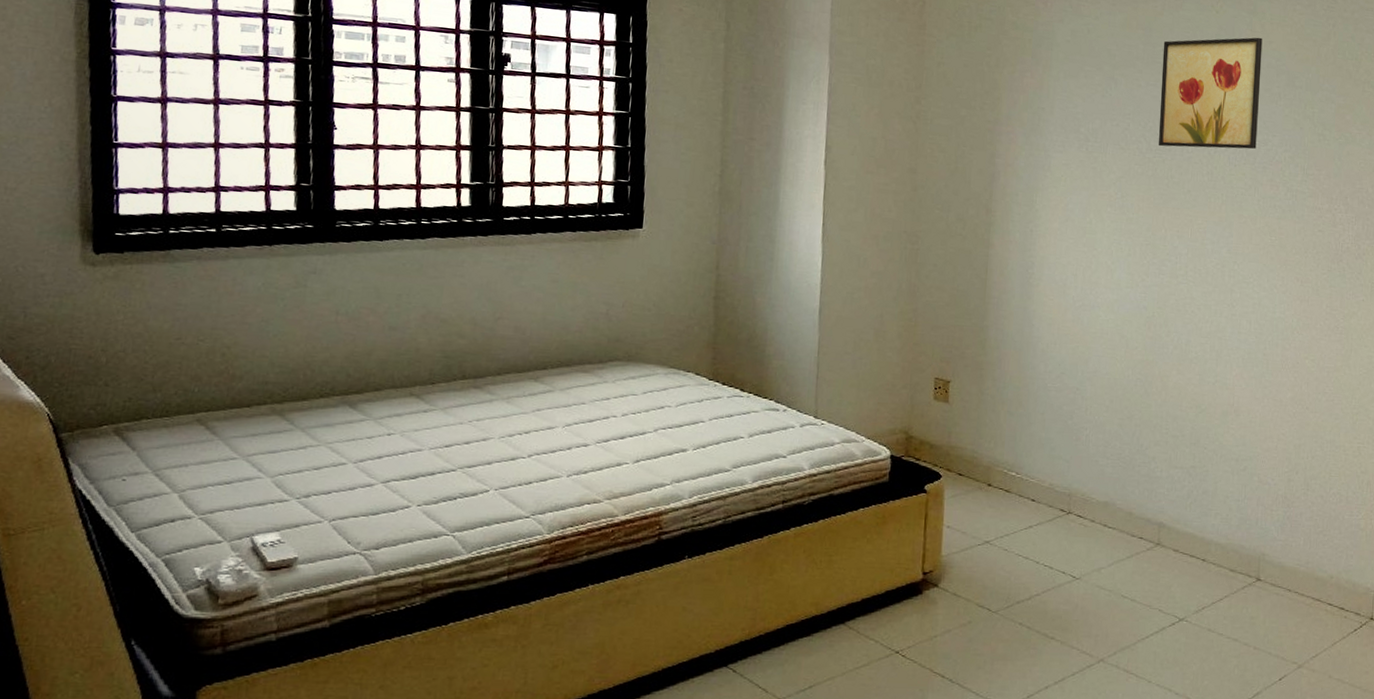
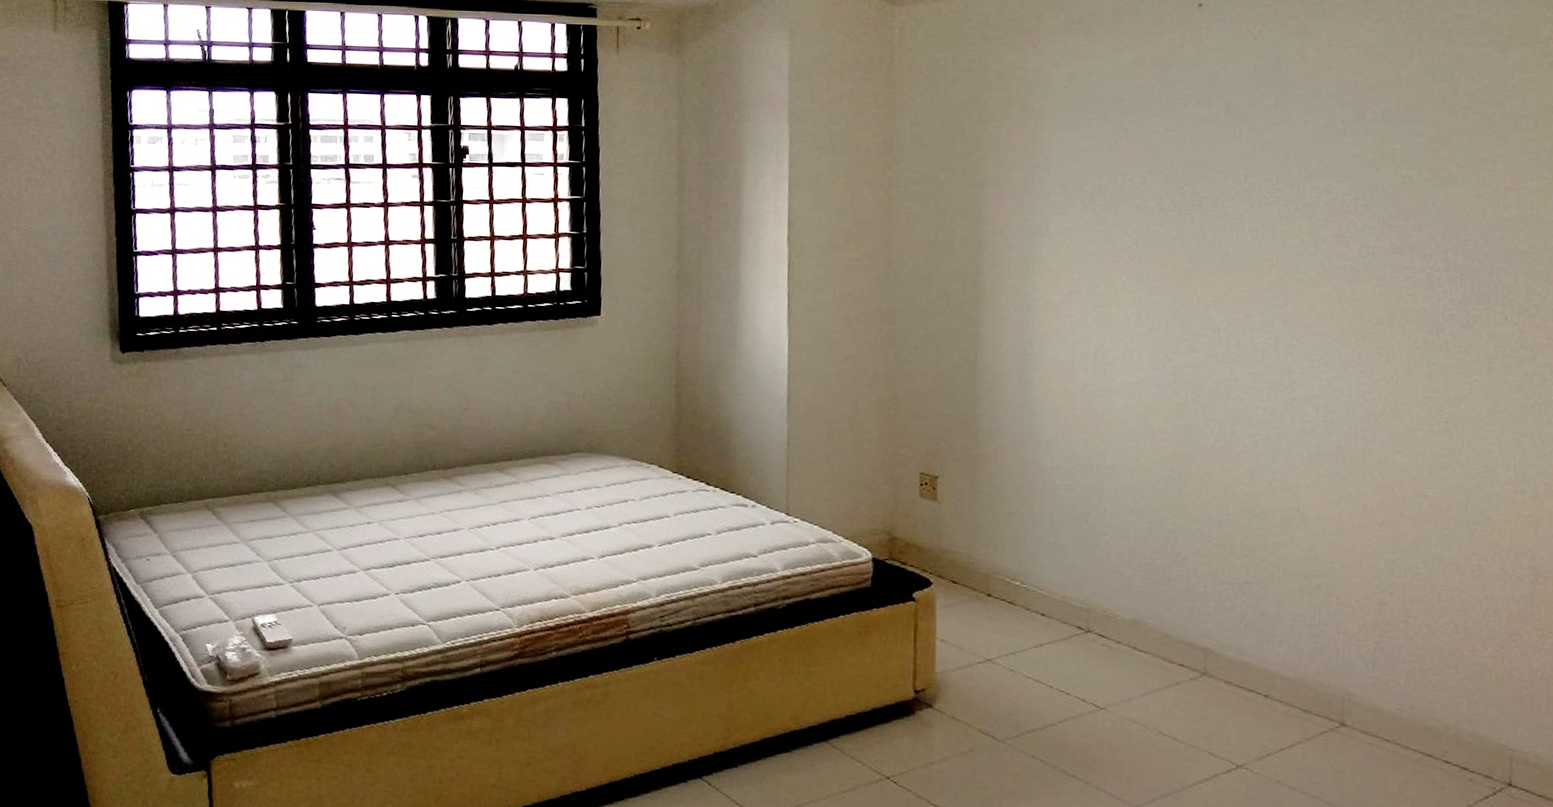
wall art: present [1158,37,1263,150] -> none [1183,63,1318,202]

